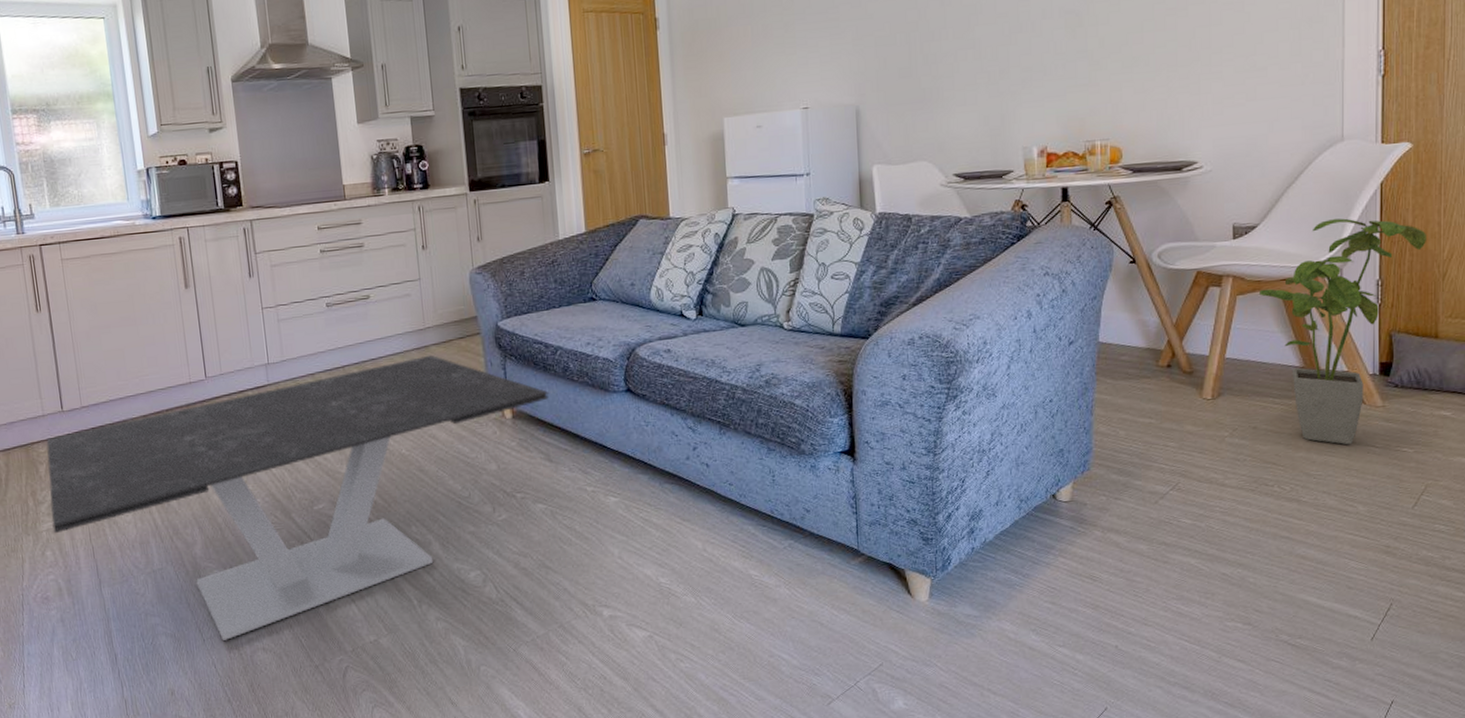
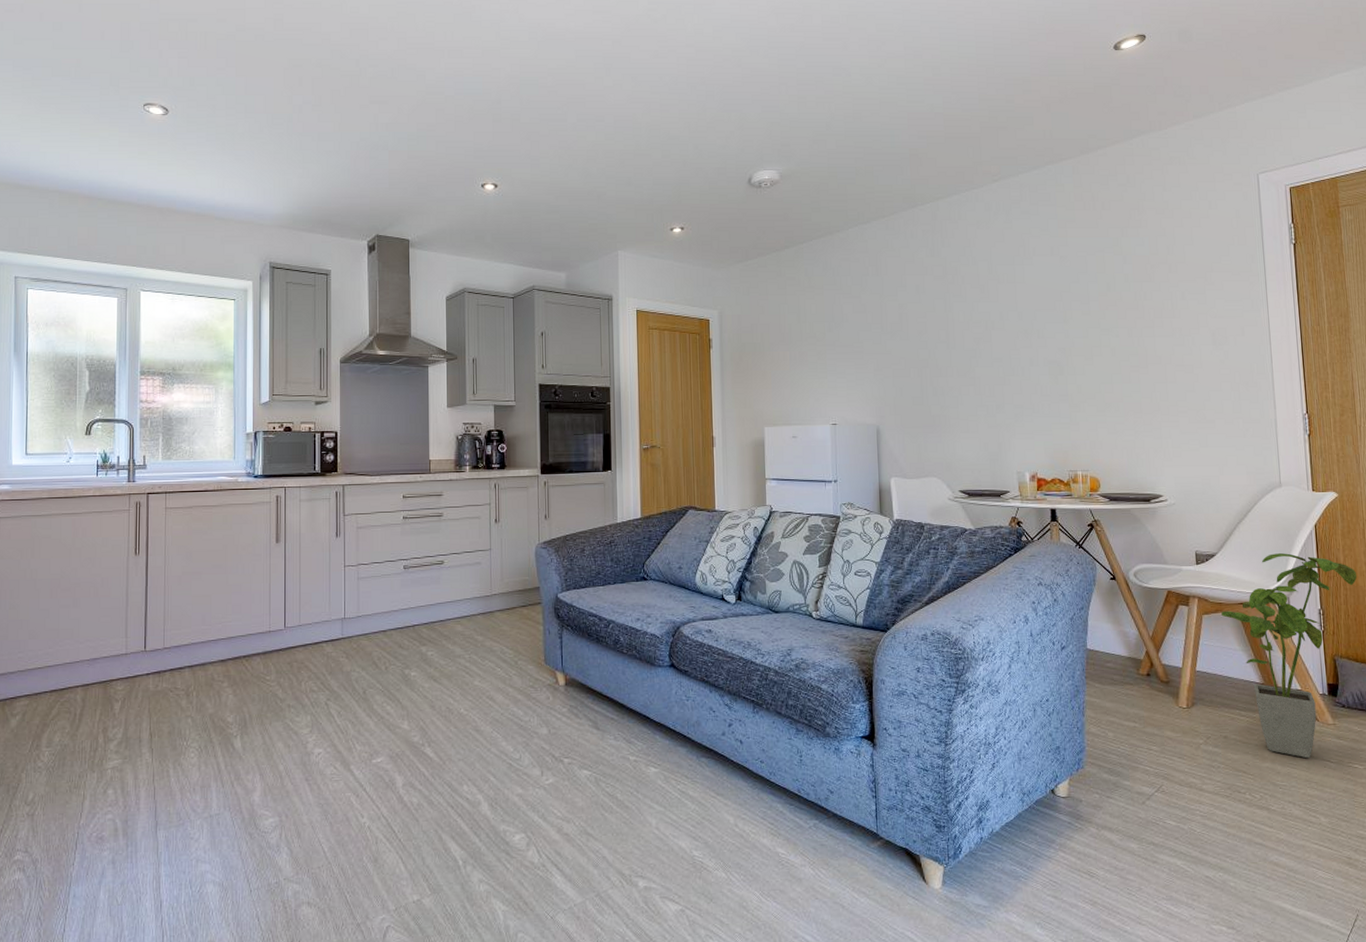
coffee table: present [46,355,549,641] -> none [118,620,599,892]

